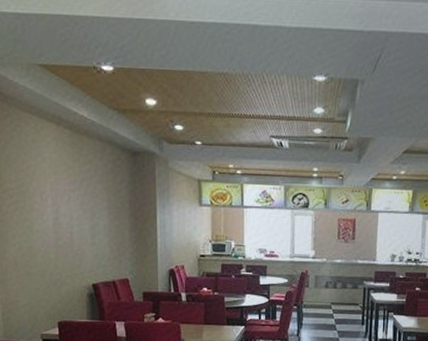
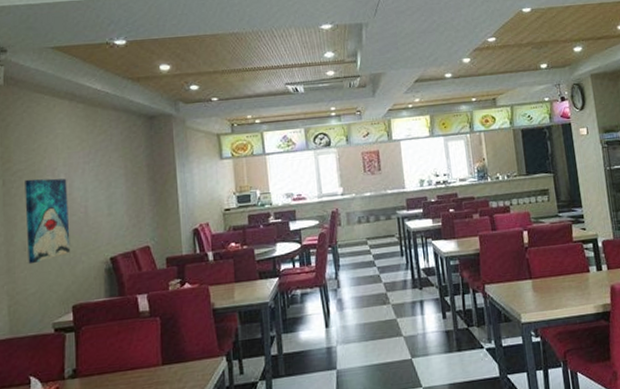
wall art: none [15,199,57,279] -> present [25,178,71,265]

